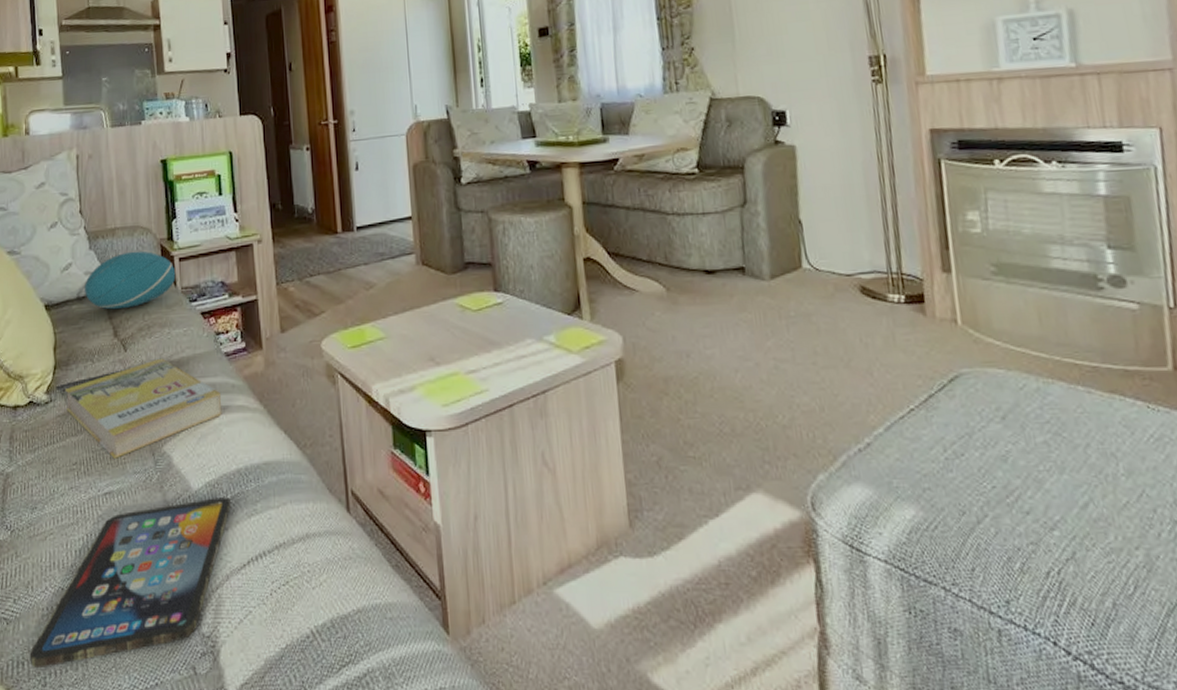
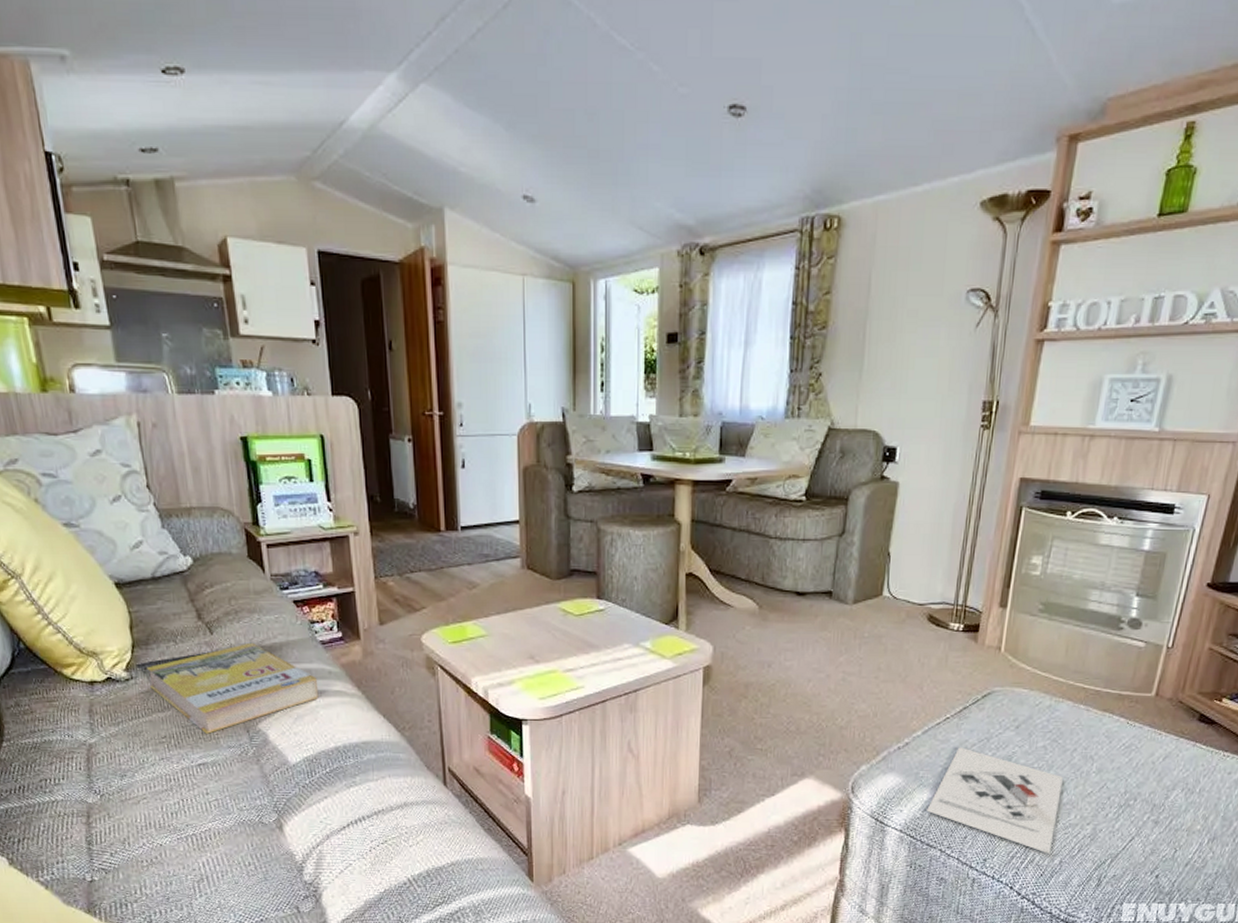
tablet: present [29,497,231,669] -> none [132,771,330,909]
cushion: present [85,251,176,310] -> none [160,533,264,592]
architectural model: none [912,447,1097,592] -> present [927,747,1063,854]

